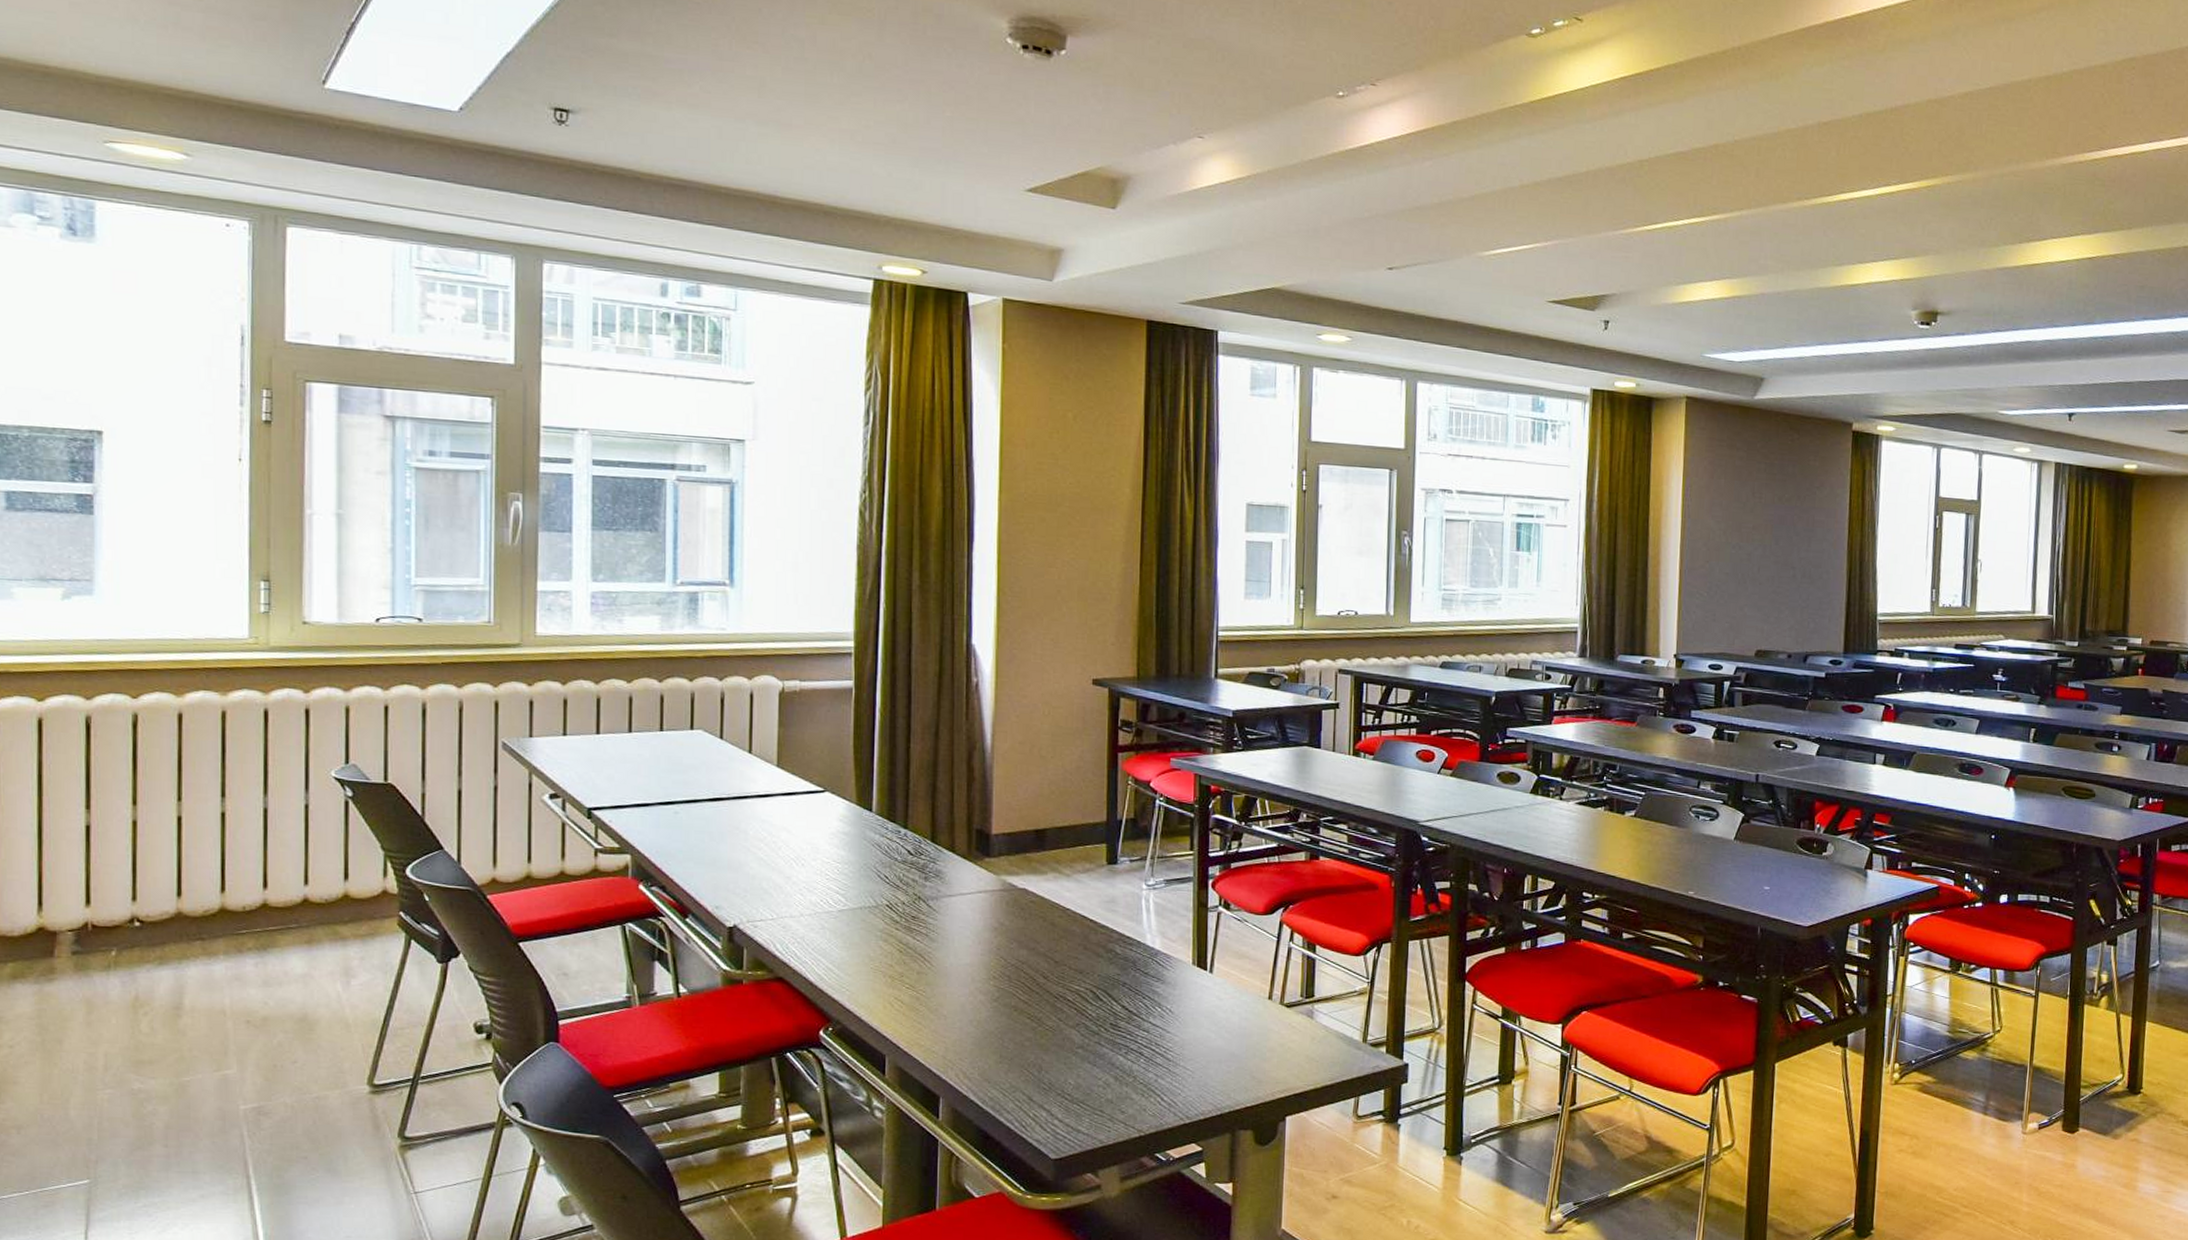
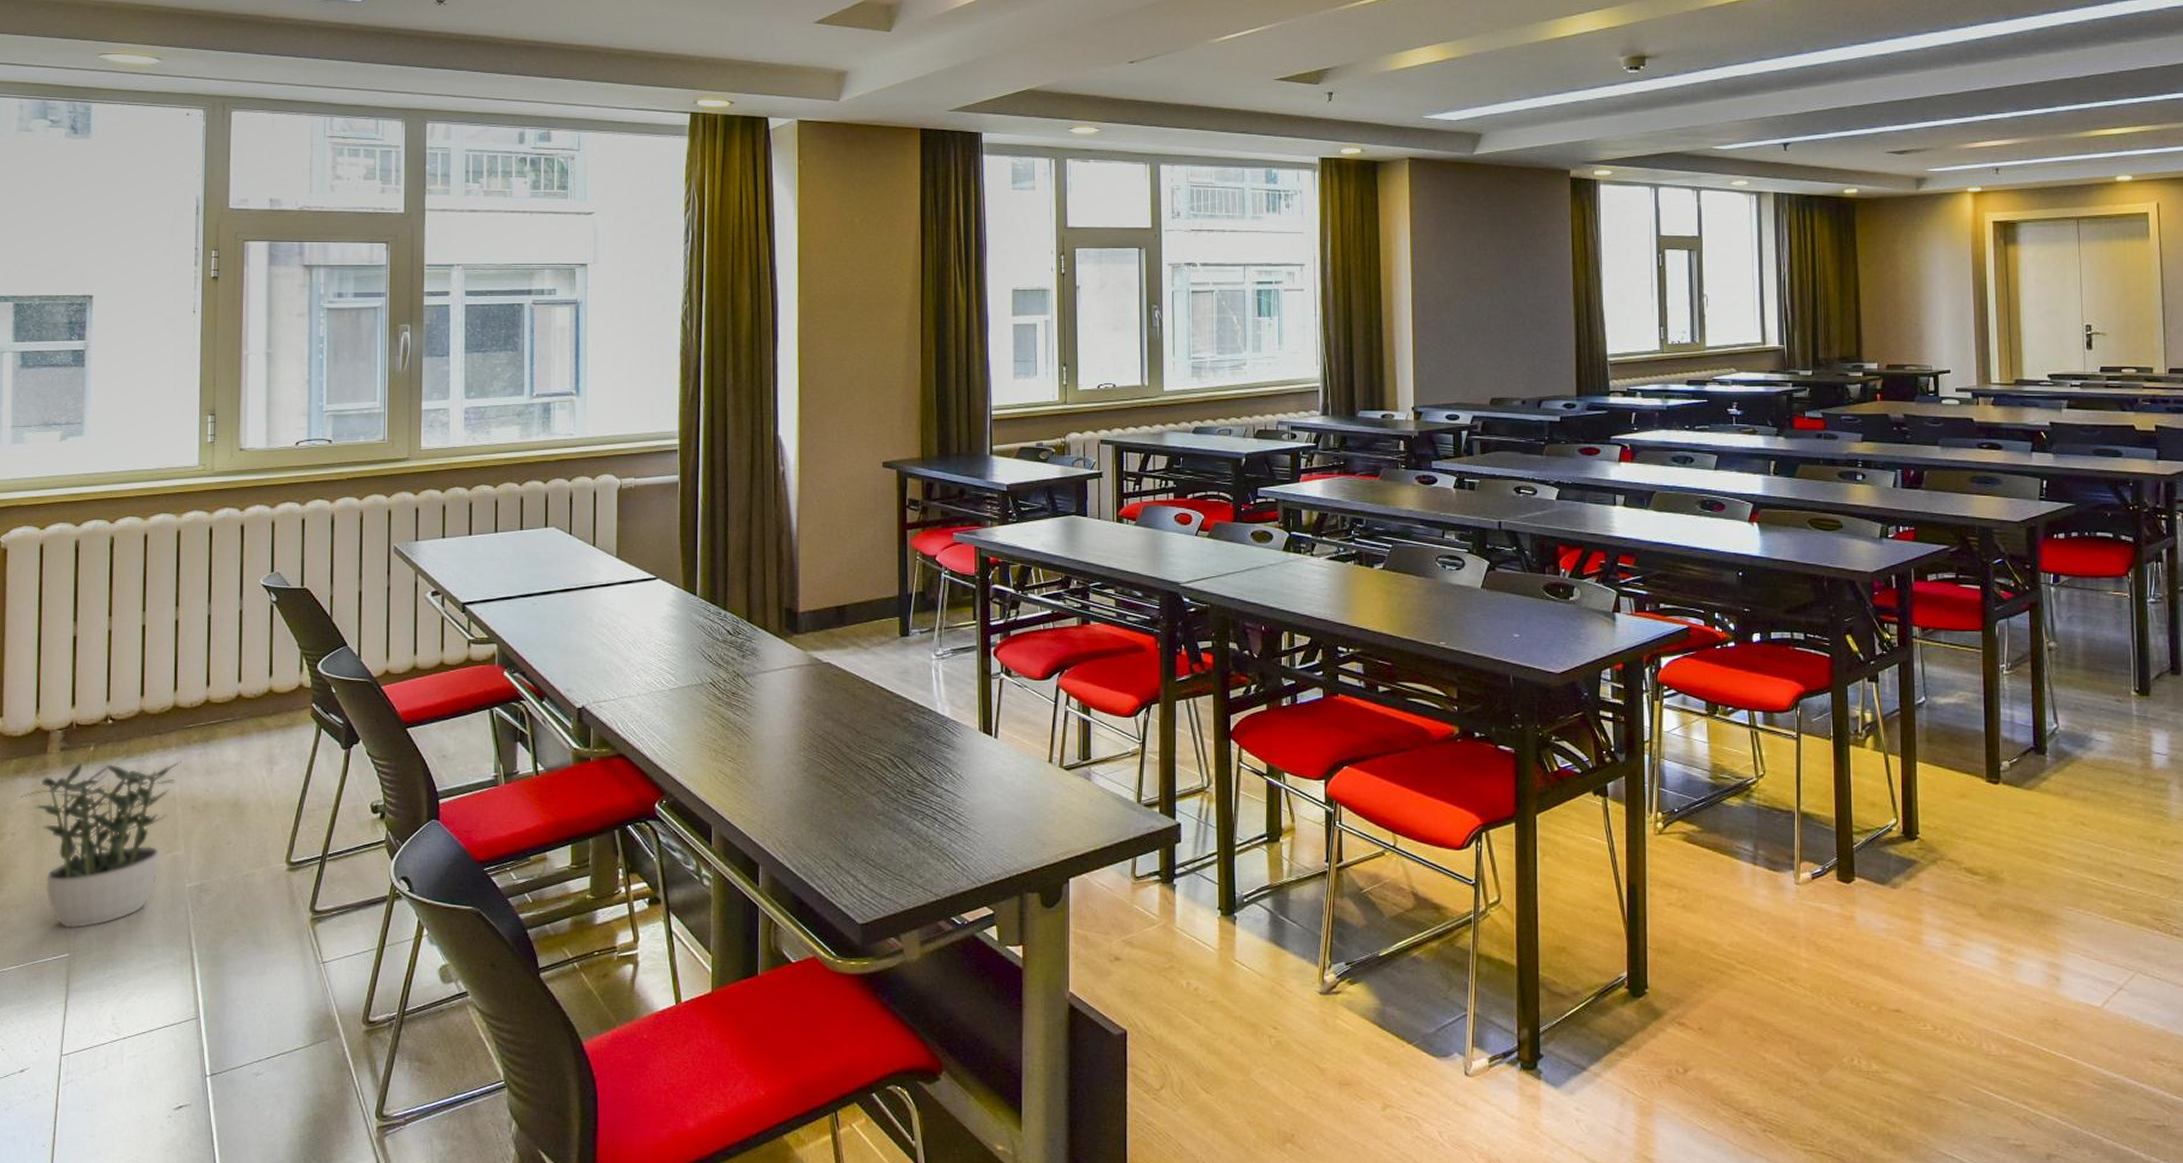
potted plant: none [20,968,232,1153] -> present [21,761,181,929]

